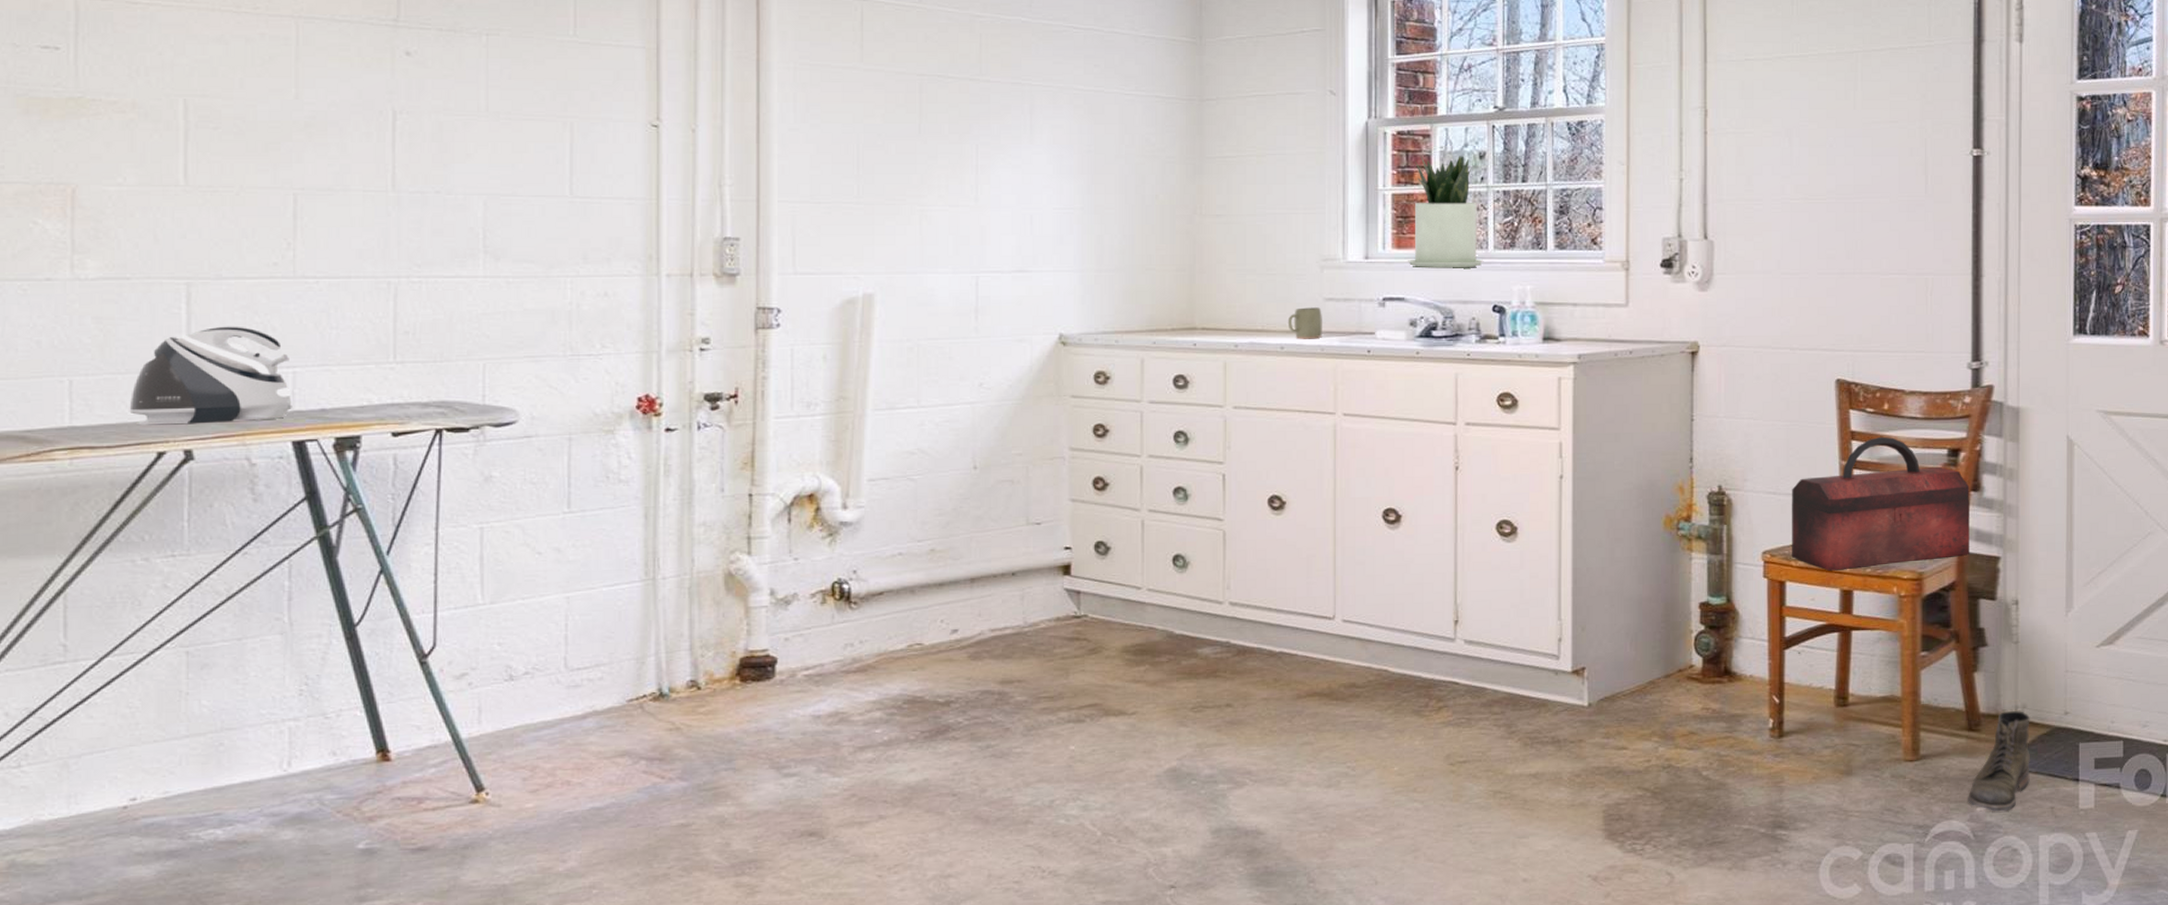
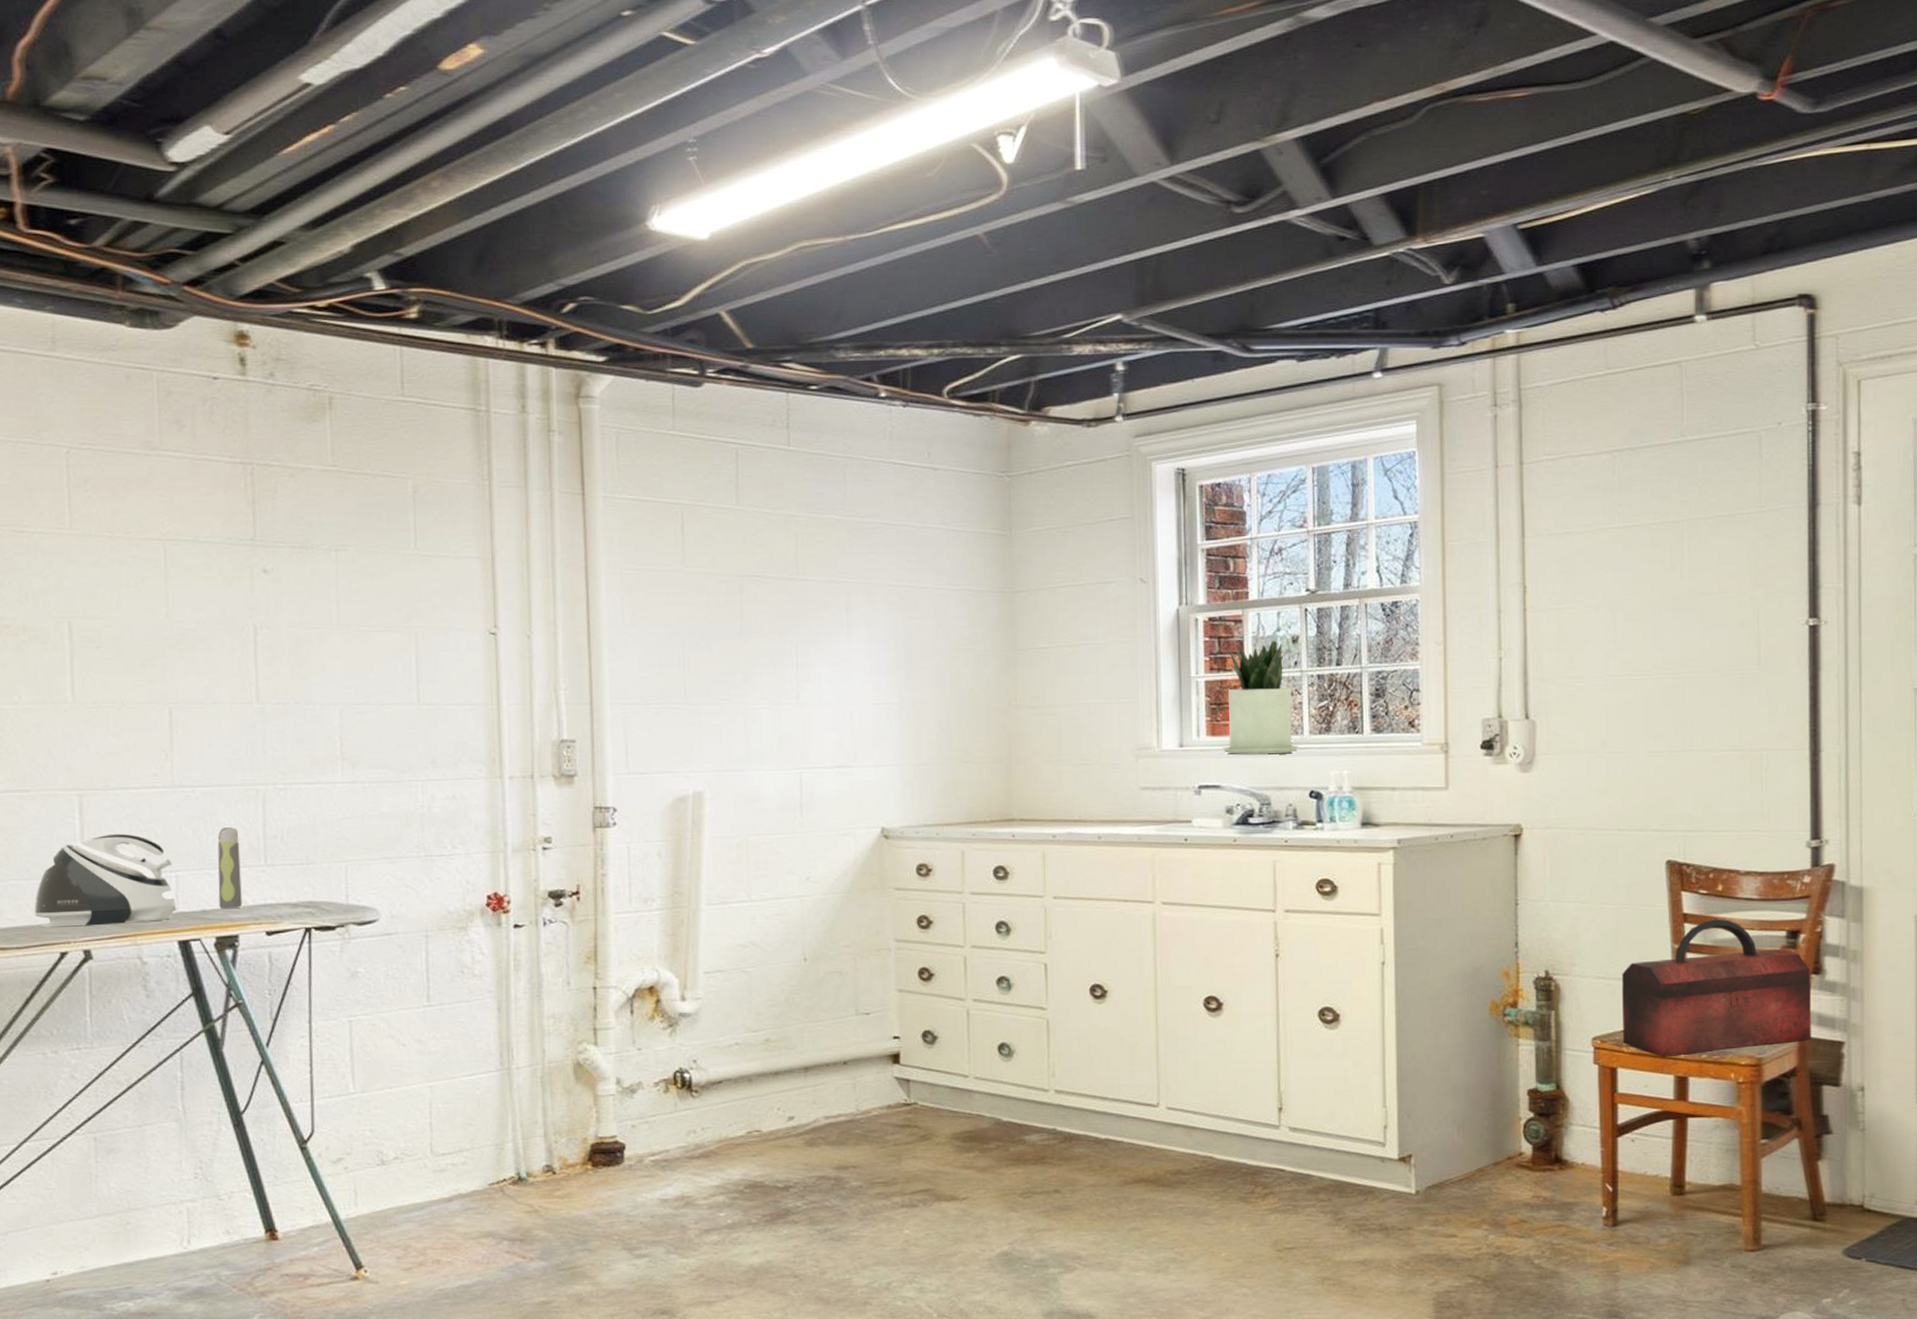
spray bottle: none [340,322,367,408] -> present [217,827,242,909]
mug: present [1287,307,1322,339] -> none [1104,796,1139,829]
boot: present [1968,710,2030,812] -> none [1813,1200,1879,1304]

